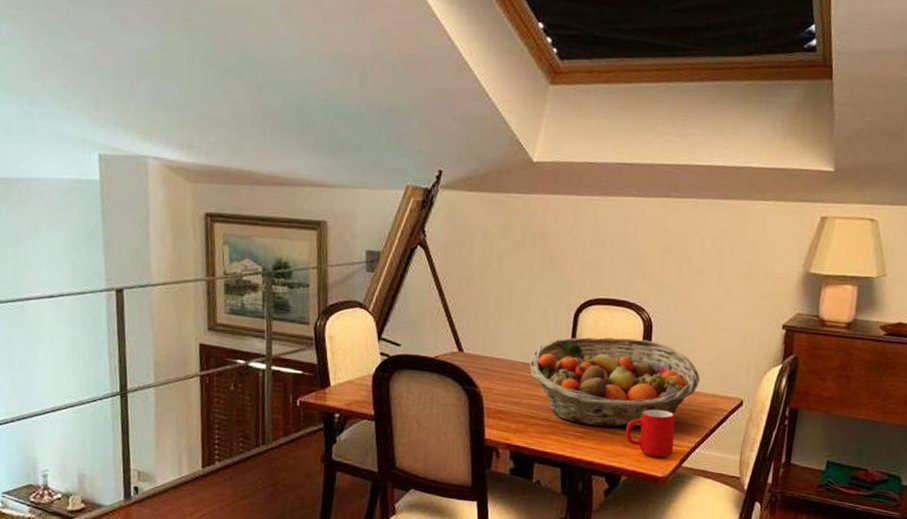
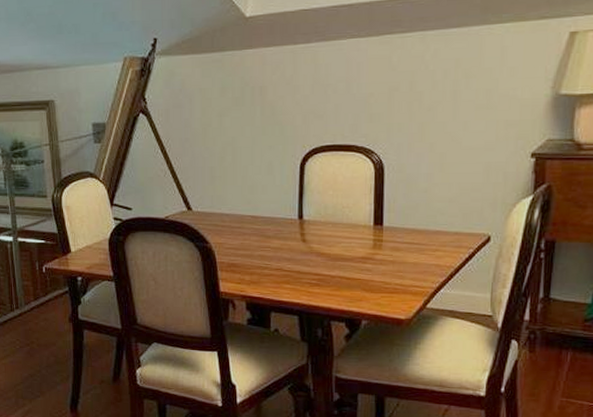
fruit basket: present [529,337,701,427] -> none [258,182,441,273]
cup: present [625,409,675,457] -> none [363,252,416,300]

